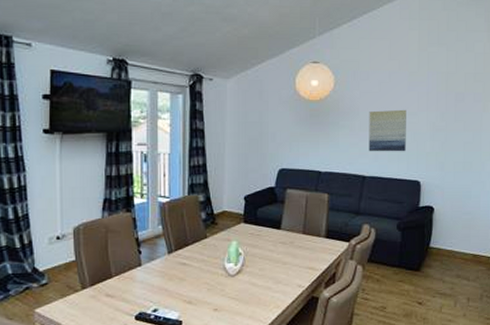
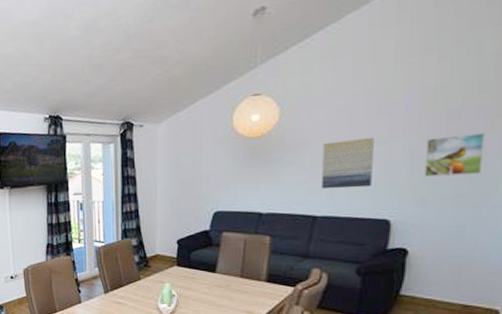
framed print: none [442,113,480,146] -> present [424,133,485,177]

